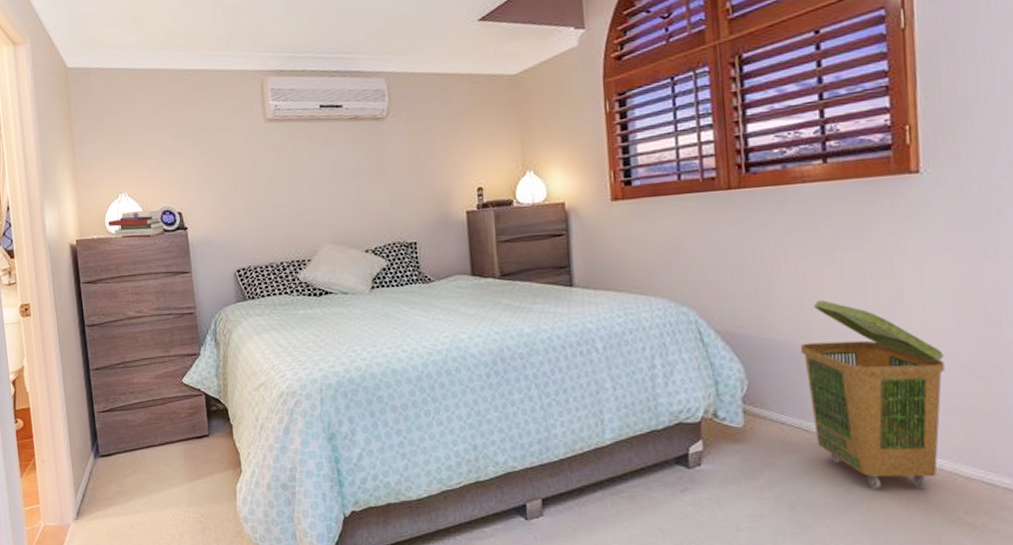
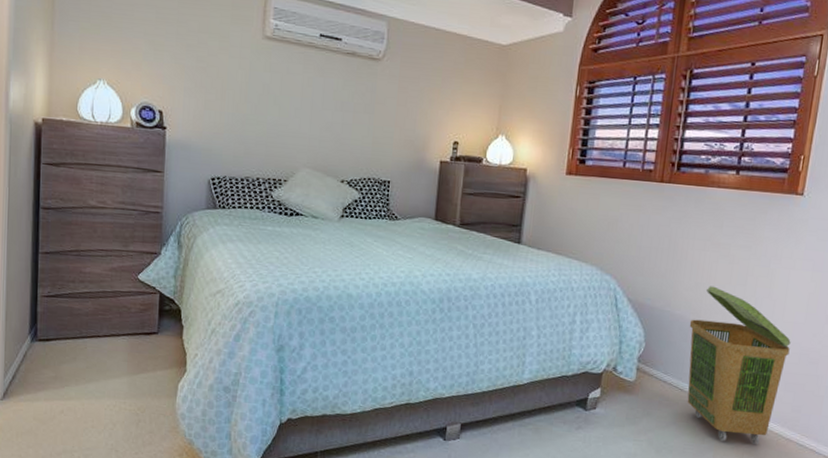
books: present [107,209,165,239] -> none [80,99,142,131]

